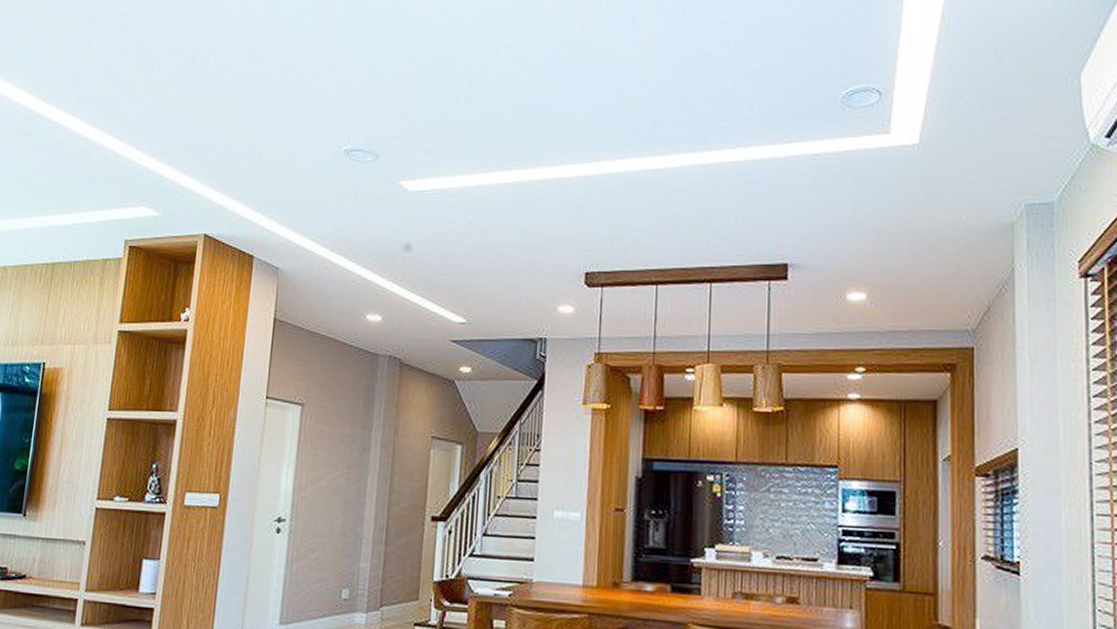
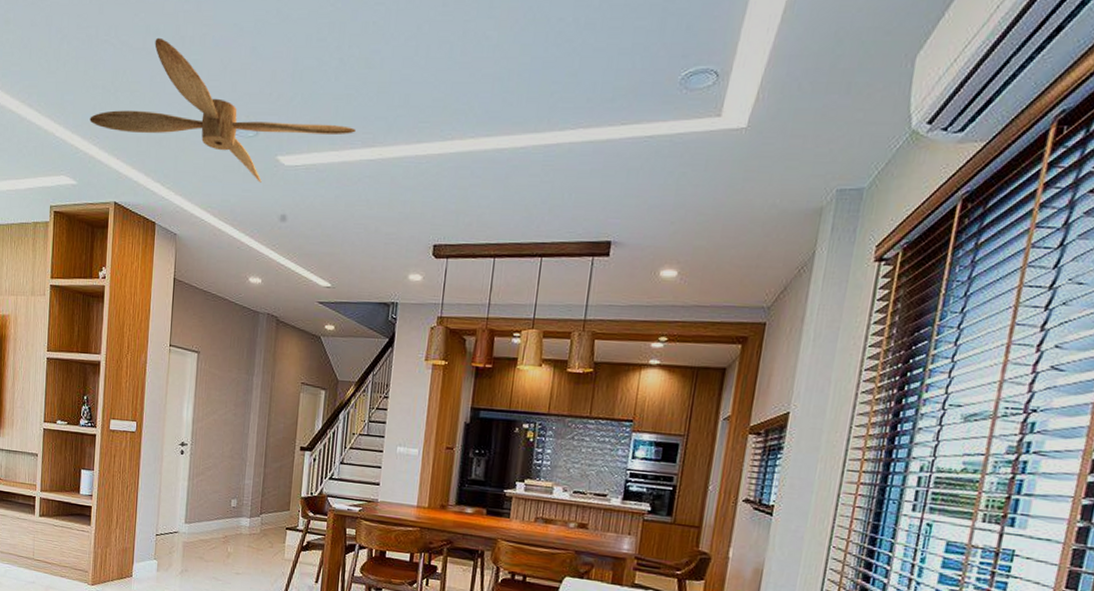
ceiling fan: none [179,62,490,210] -> present [90,37,356,183]

